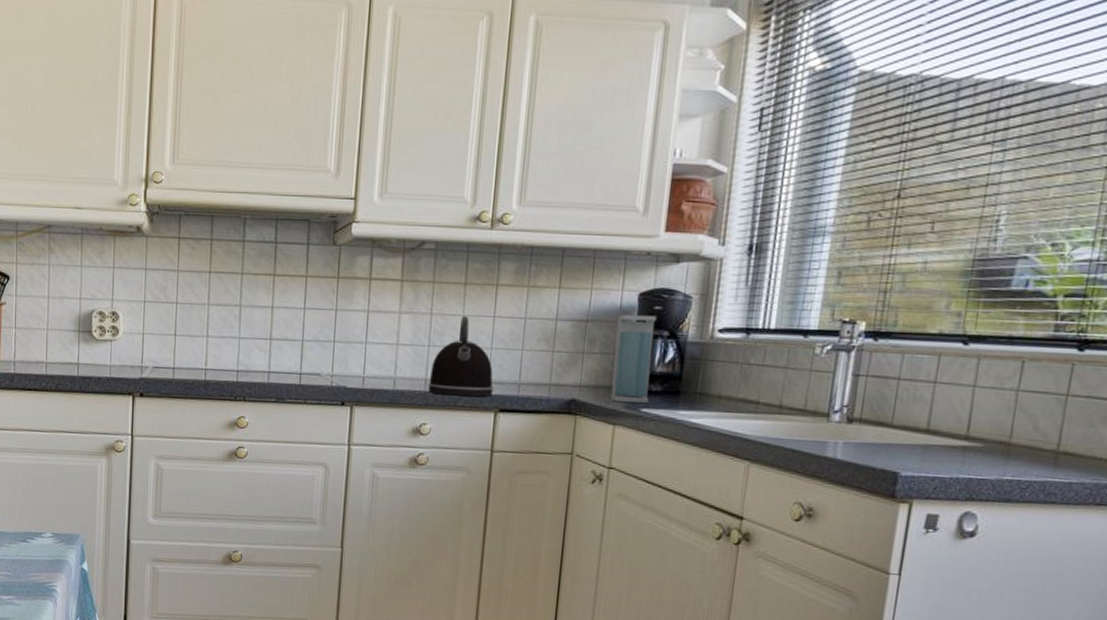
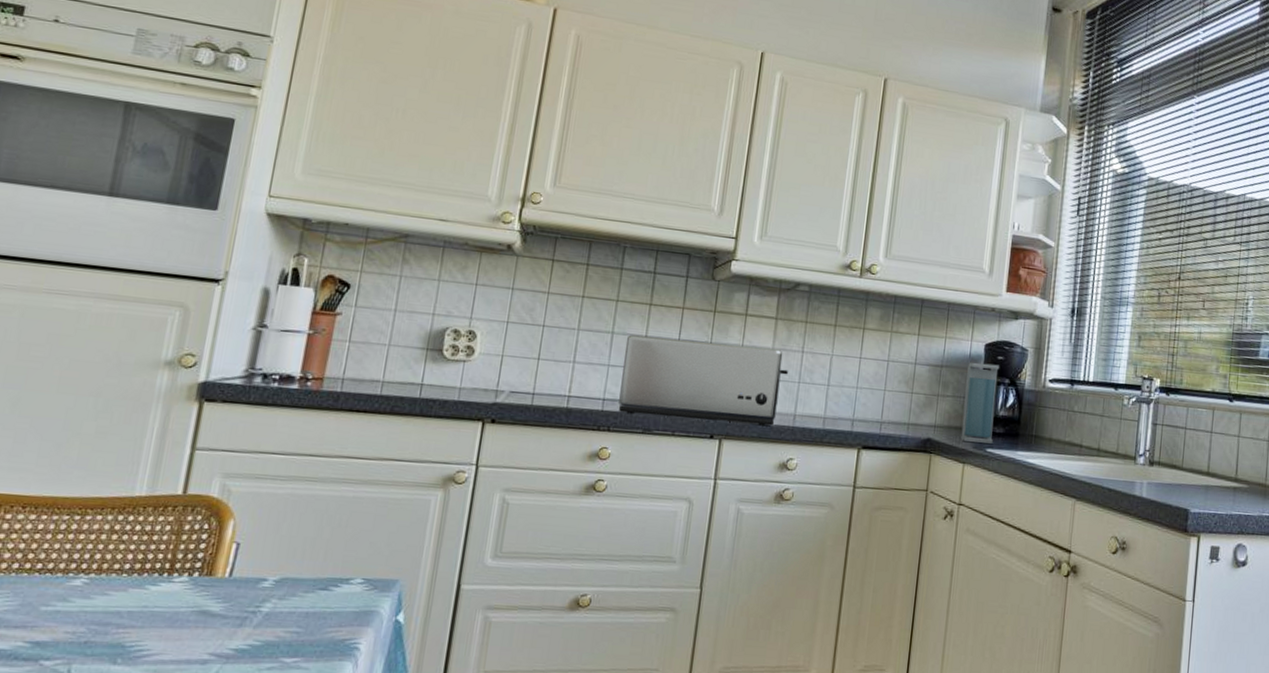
toaster: none [251,307,417,392] -> present [618,335,788,426]
kettle: present [427,316,495,397] -> none [796,356,859,434]

